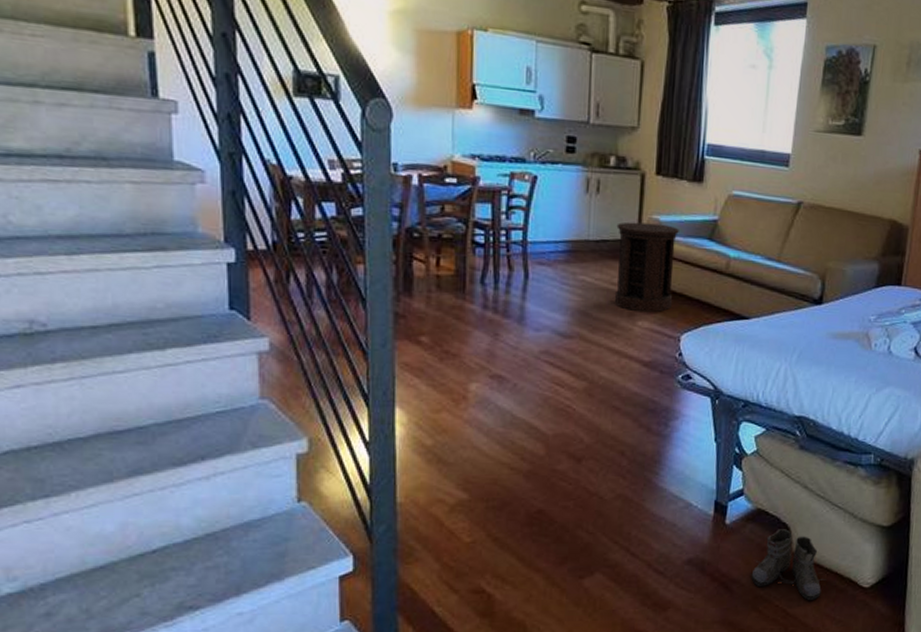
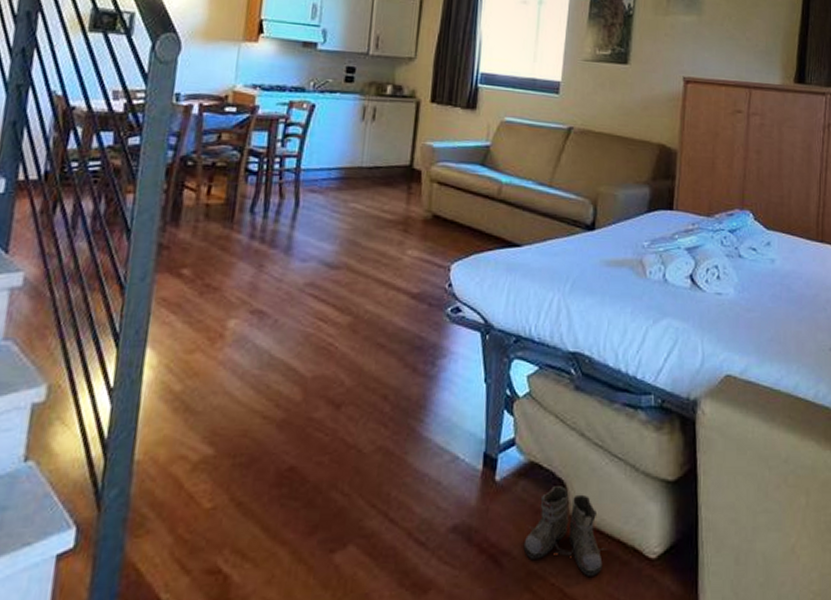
side table: present [615,222,679,312] -> none [385,148,452,240]

